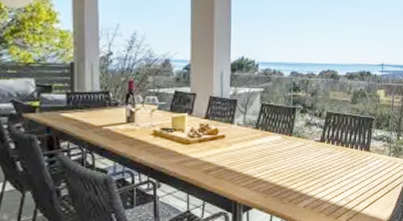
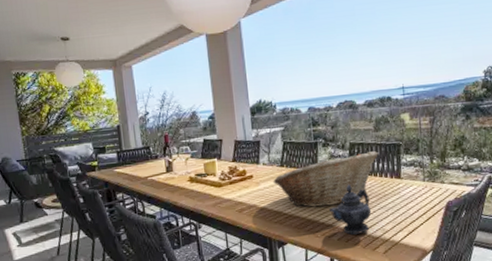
fruit basket: none [246,122,352,173] -> present [273,150,378,207]
teapot: none [299,152,339,203] -> present [330,184,371,235]

